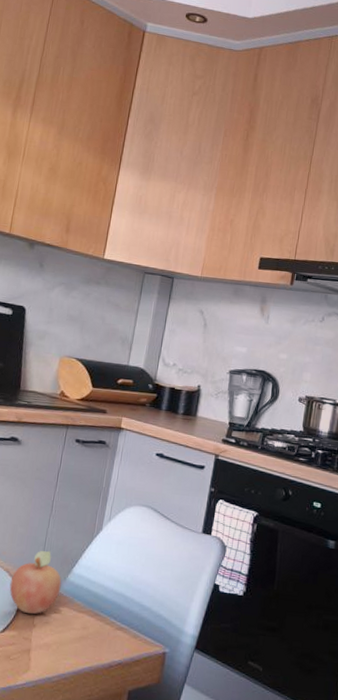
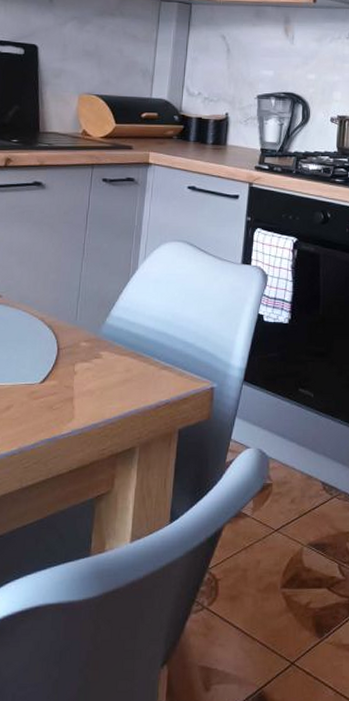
fruit: present [9,550,62,615] -> none [46,295,100,362]

